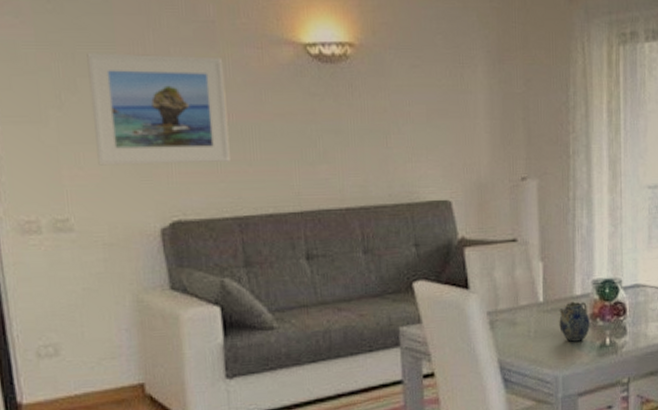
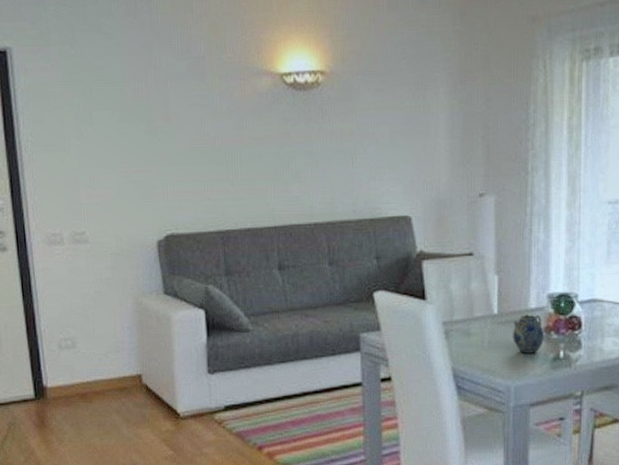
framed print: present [87,53,230,166] -> none [101,88,215,187]

